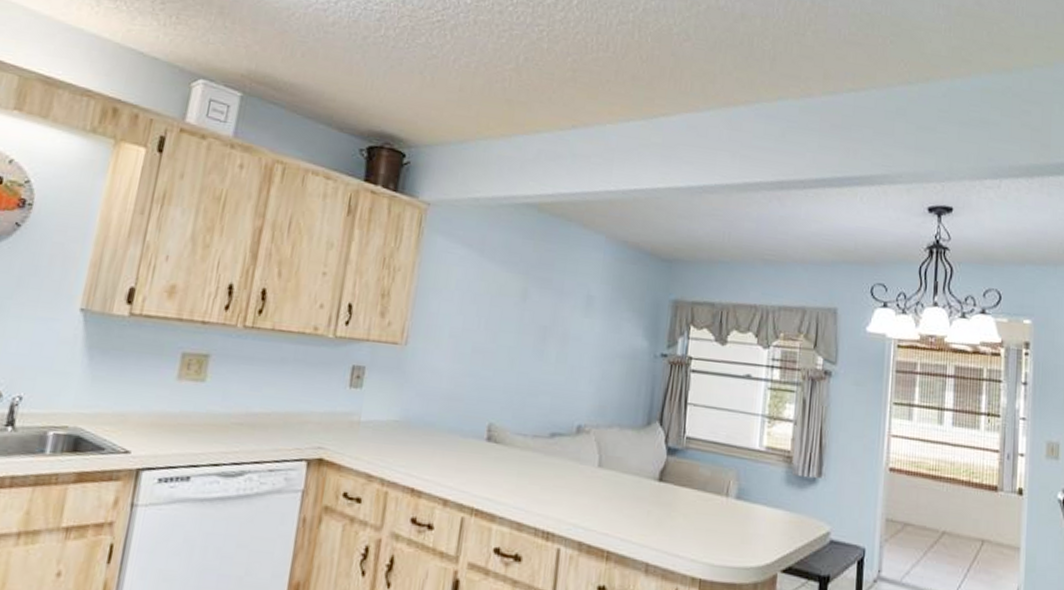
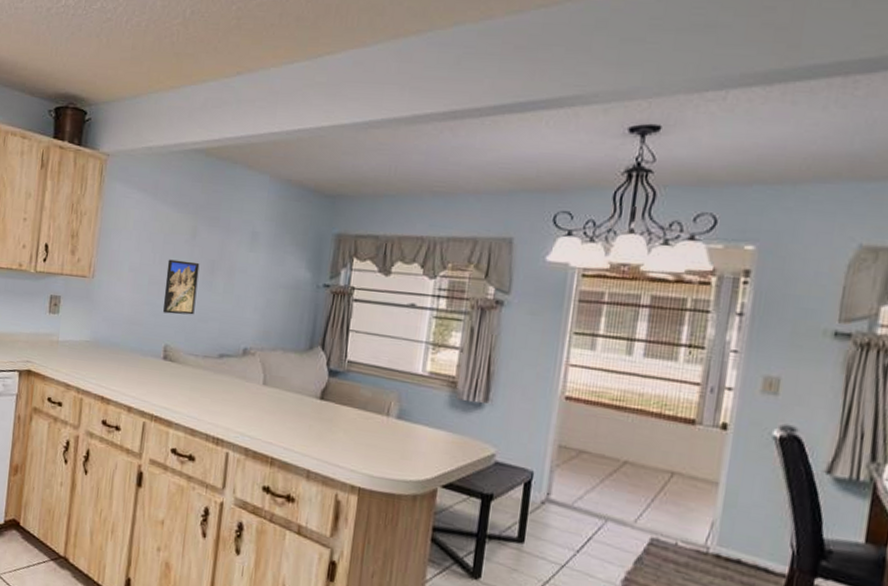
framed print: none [487,324,530,389] -> present [162,259,200,315]

